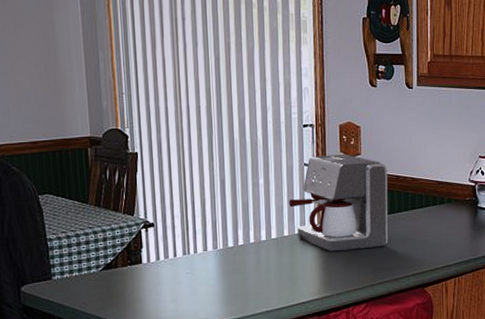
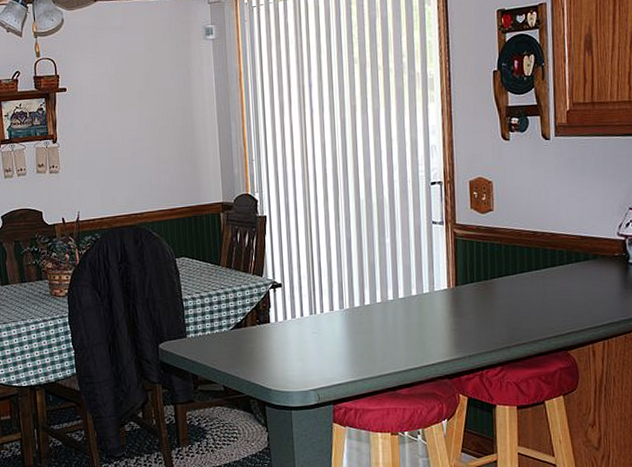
coffee maker: present [289,153,389,252] -> none [417,210,525,312]

